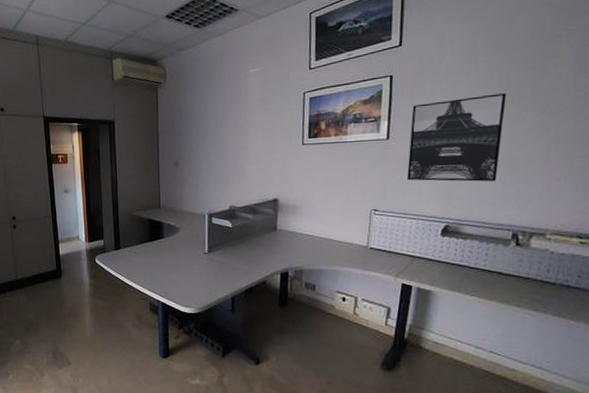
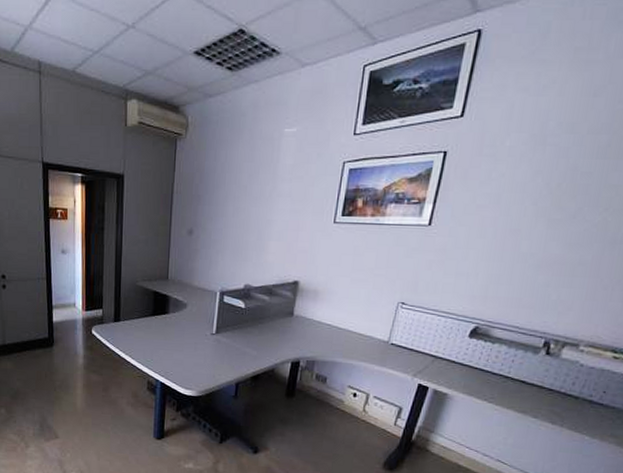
wall art: present [407,93,507,182] -> none [443,184,570,284]

